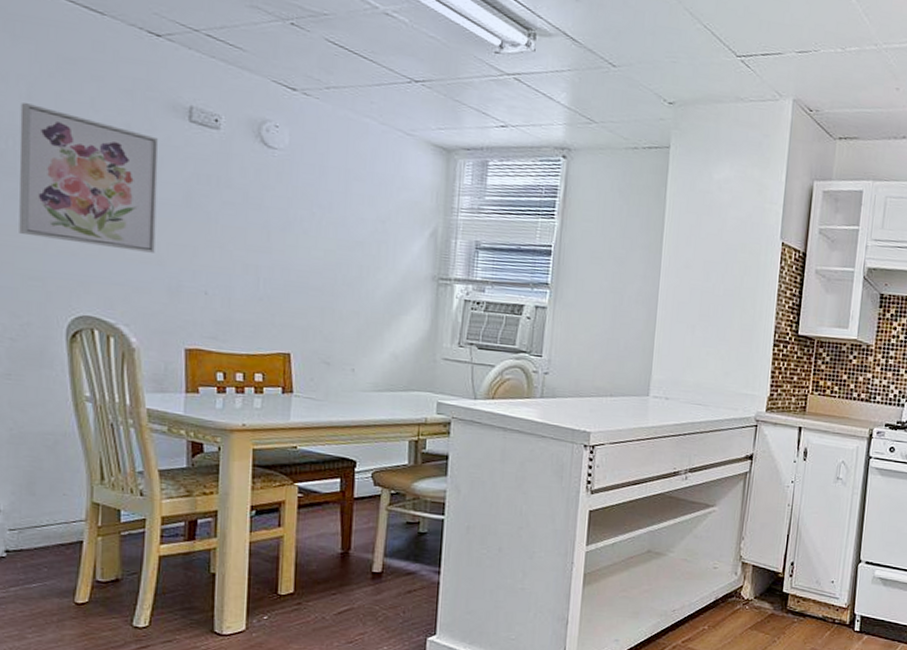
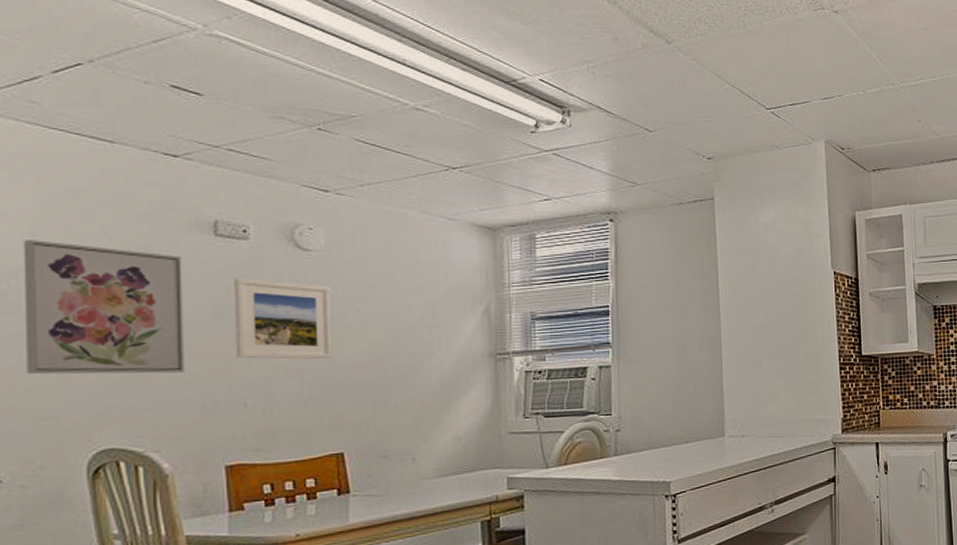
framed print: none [200,166,292,261] -> present [234,277,333,360]

